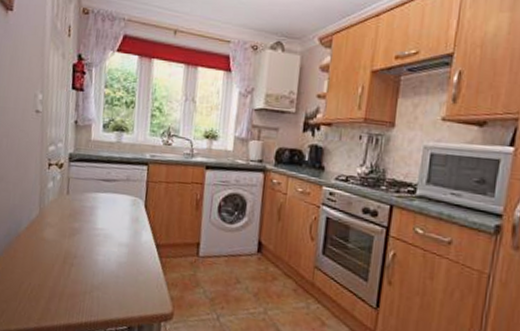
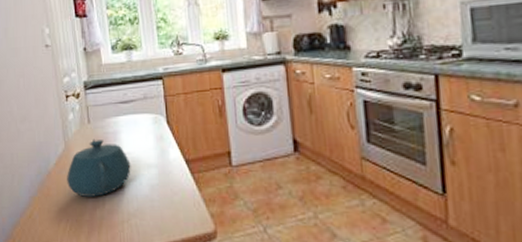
teapot: none [35,210,103,266] -> present [67,139,131,197]

